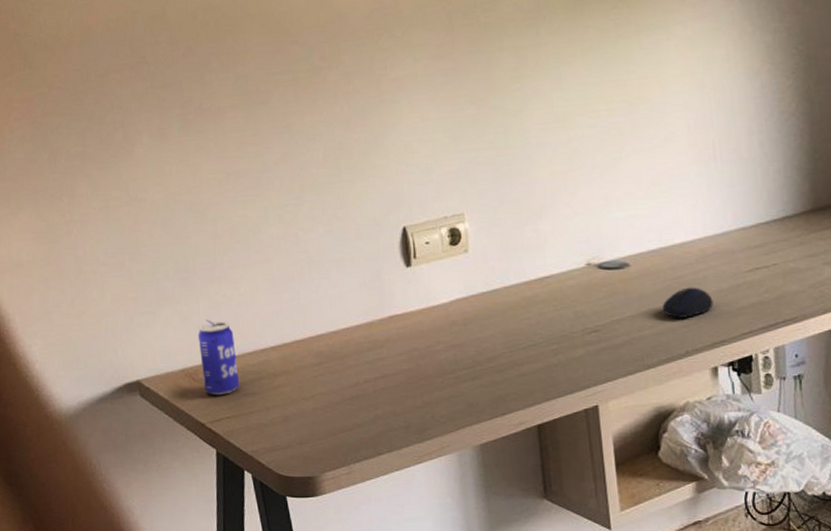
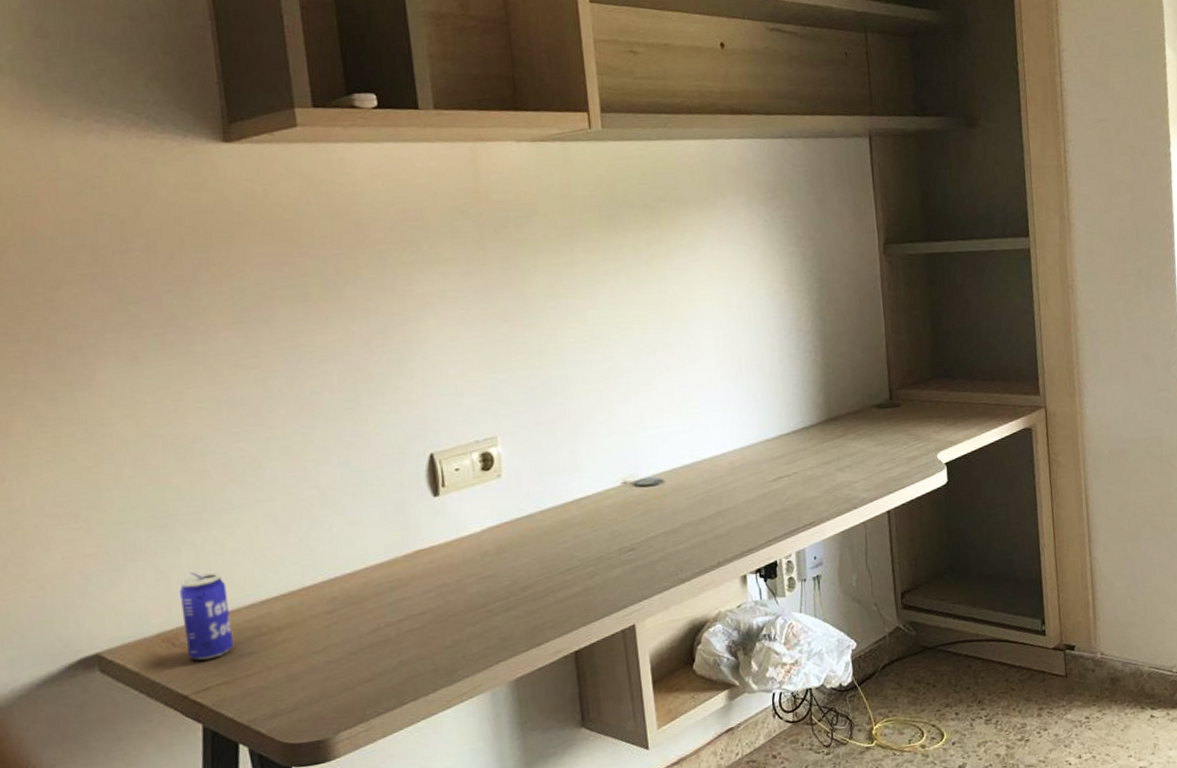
computer mouse: present [662,287,714,318] -> none [695,499,742,531]

